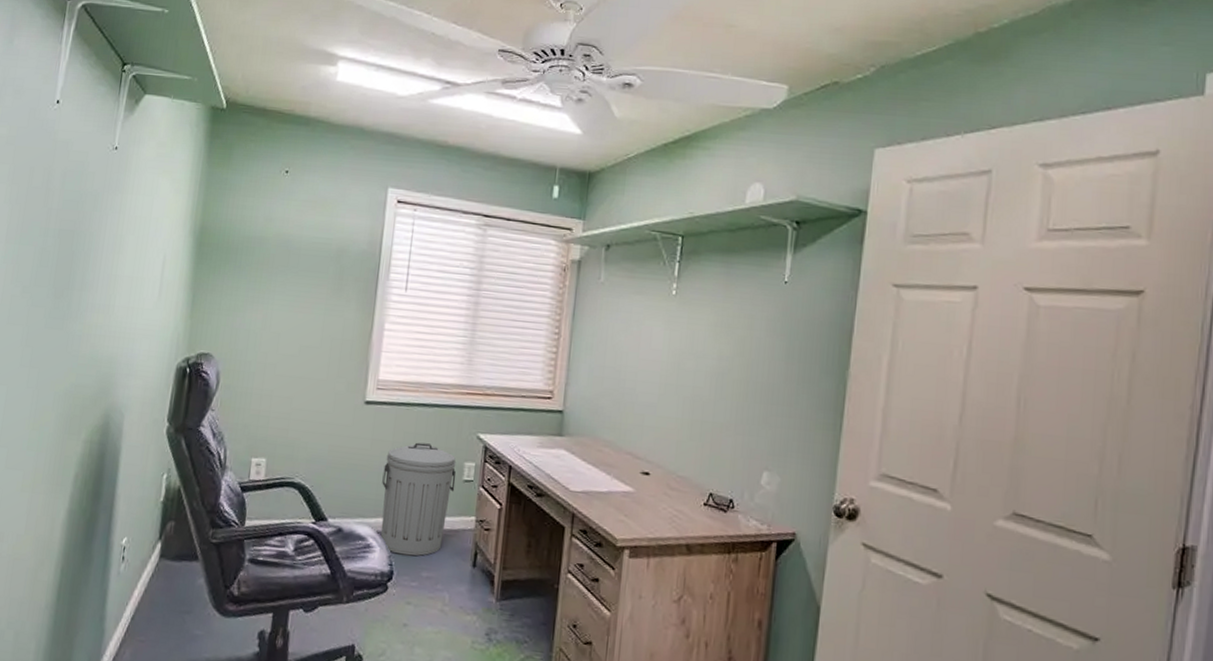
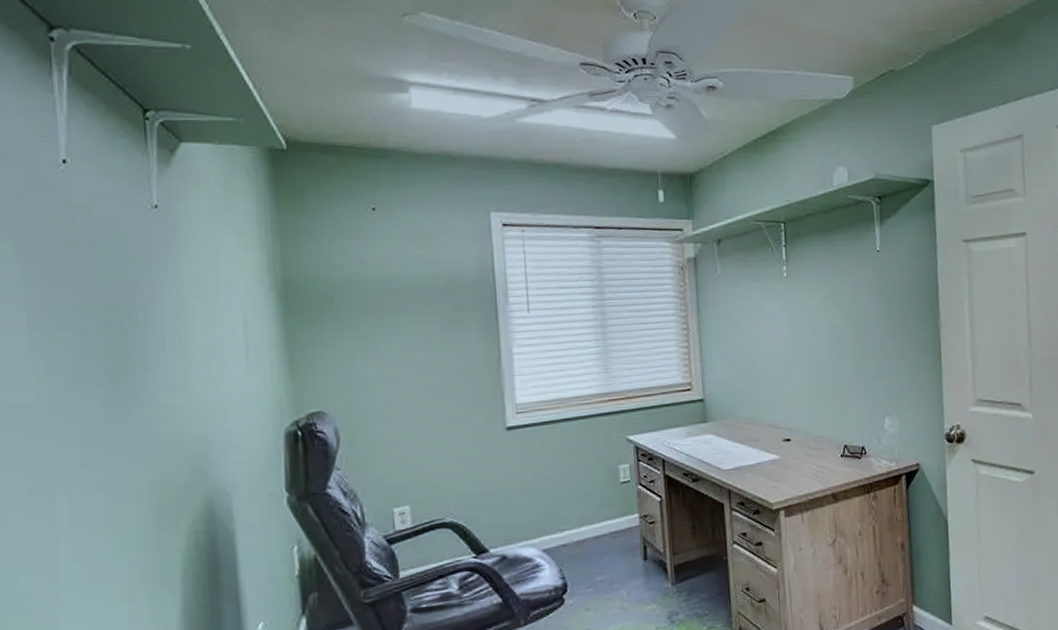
trash can: present [381,442,456,556] -> none [538,455,614,566]

